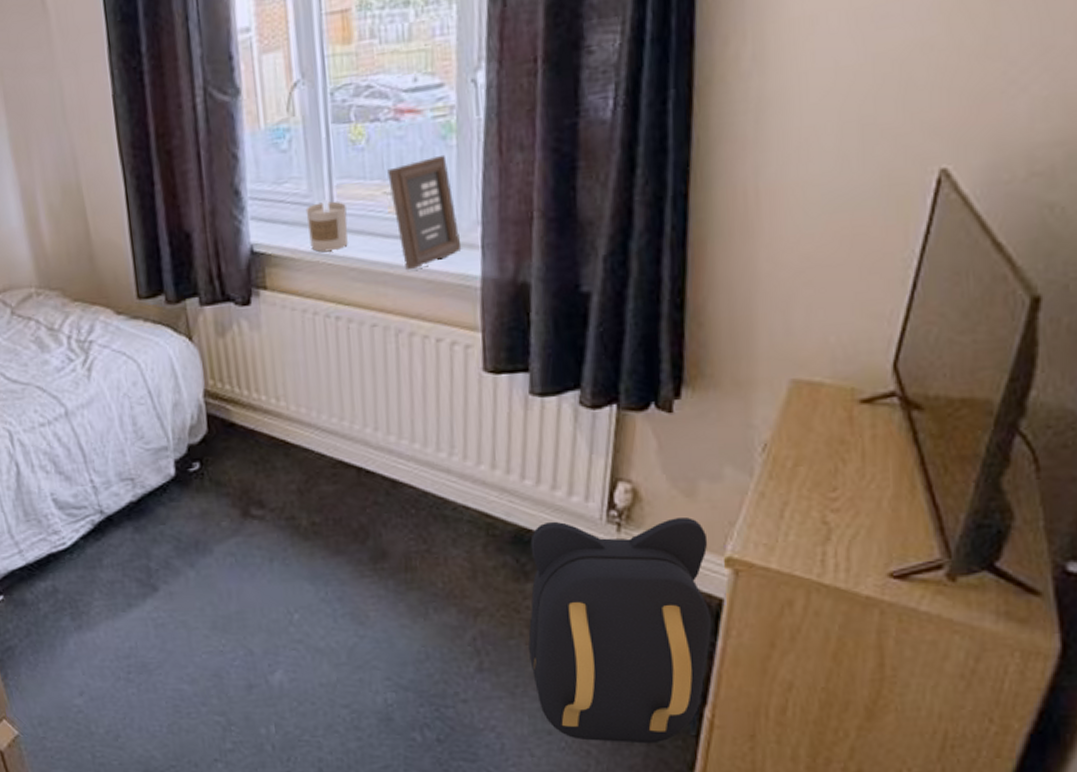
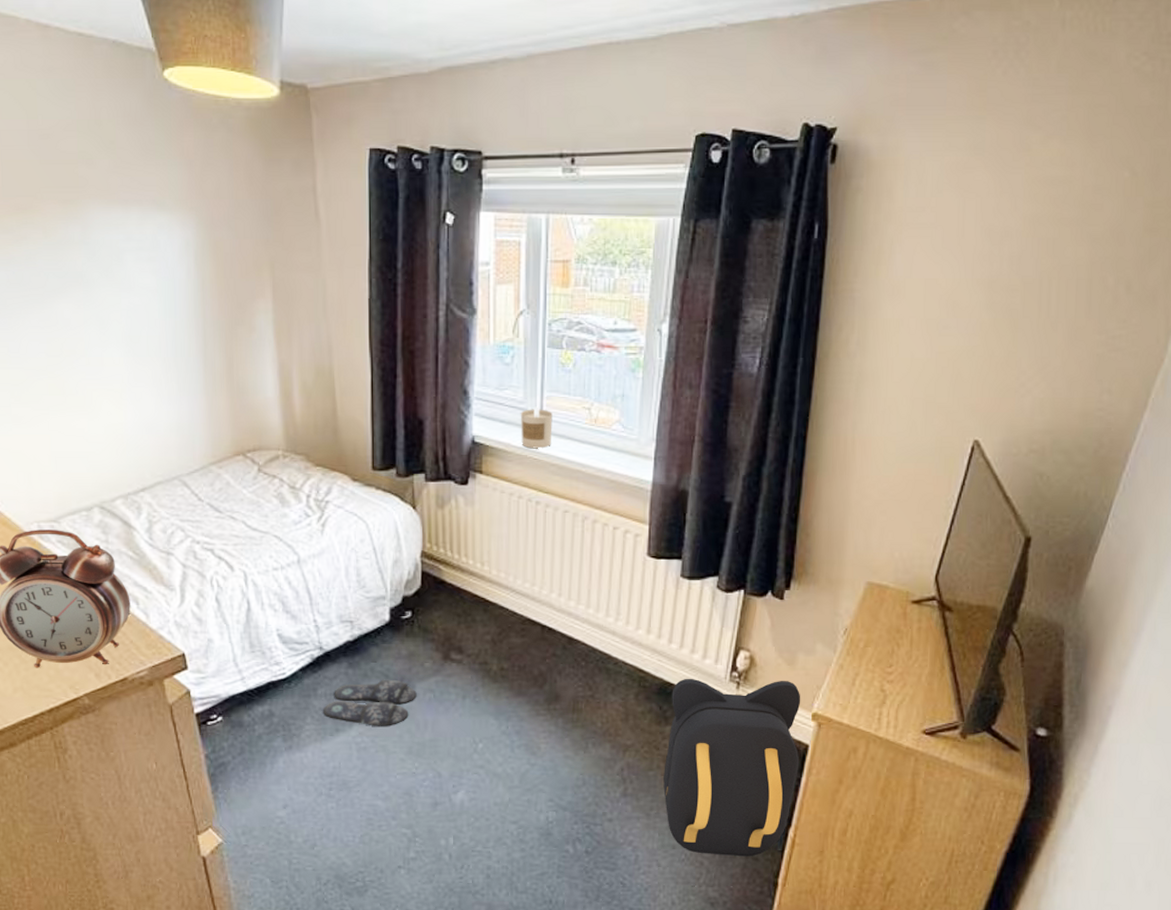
slippers: none [112,543,216,599] -> present [323,679,417,726]
picture frame: present [387,154,462,269] -> none [588,383,639,470]

